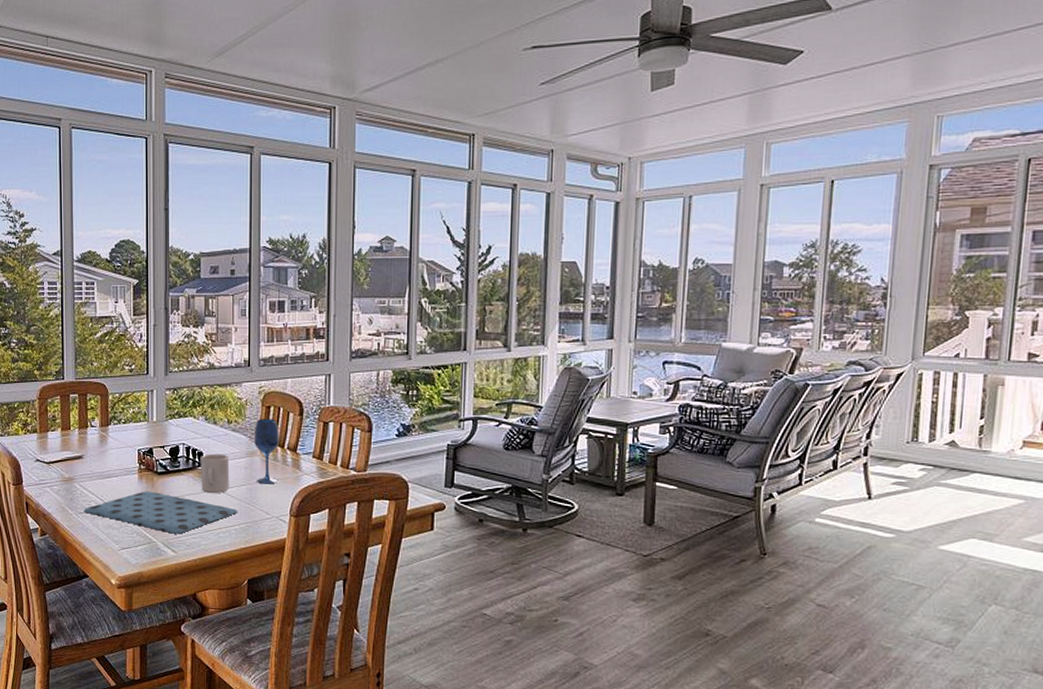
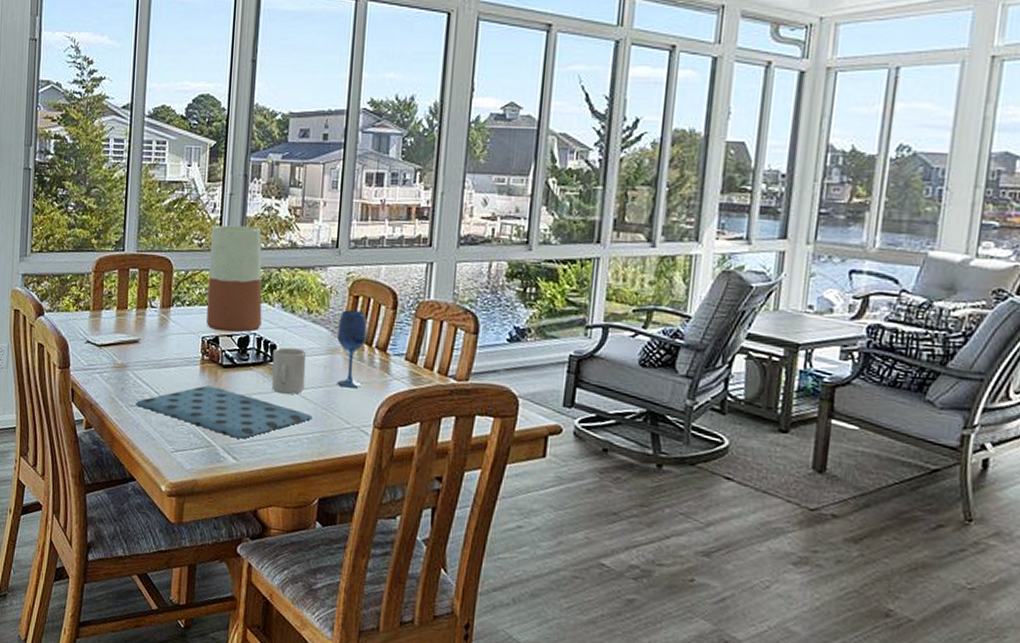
vase: none [139,352,189,444] -> present [206,225,262,333]

